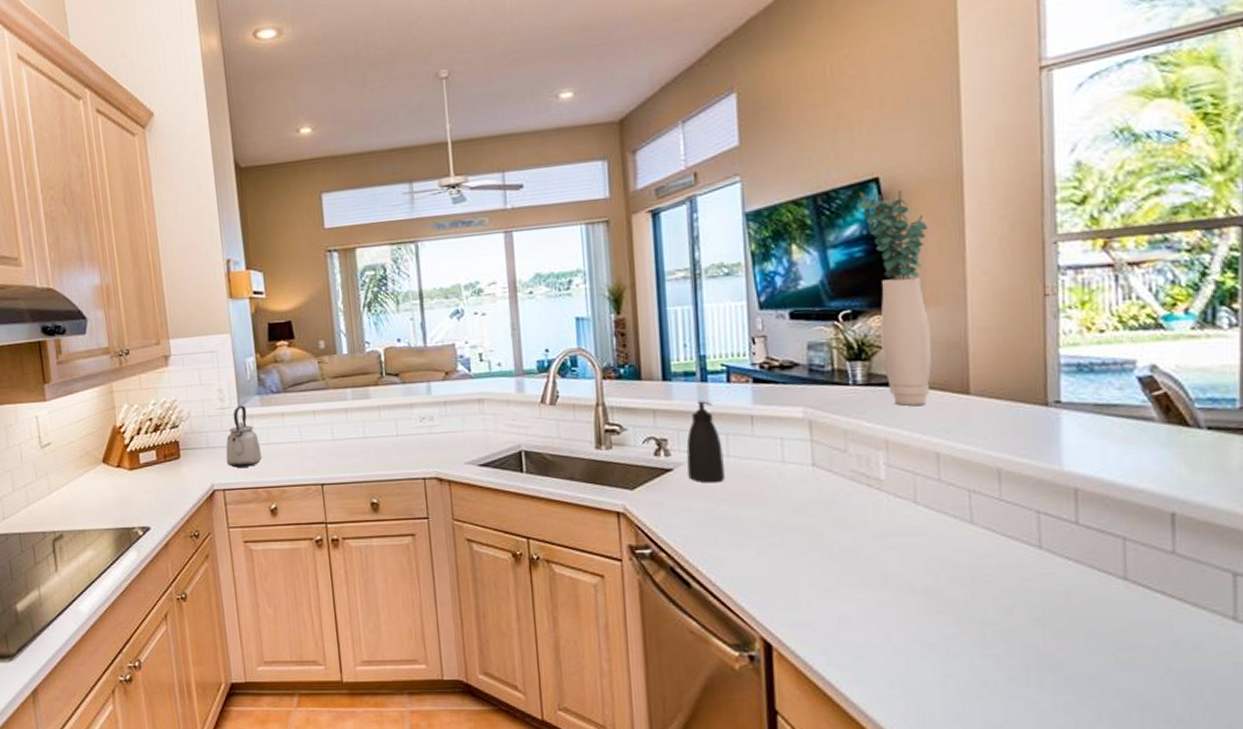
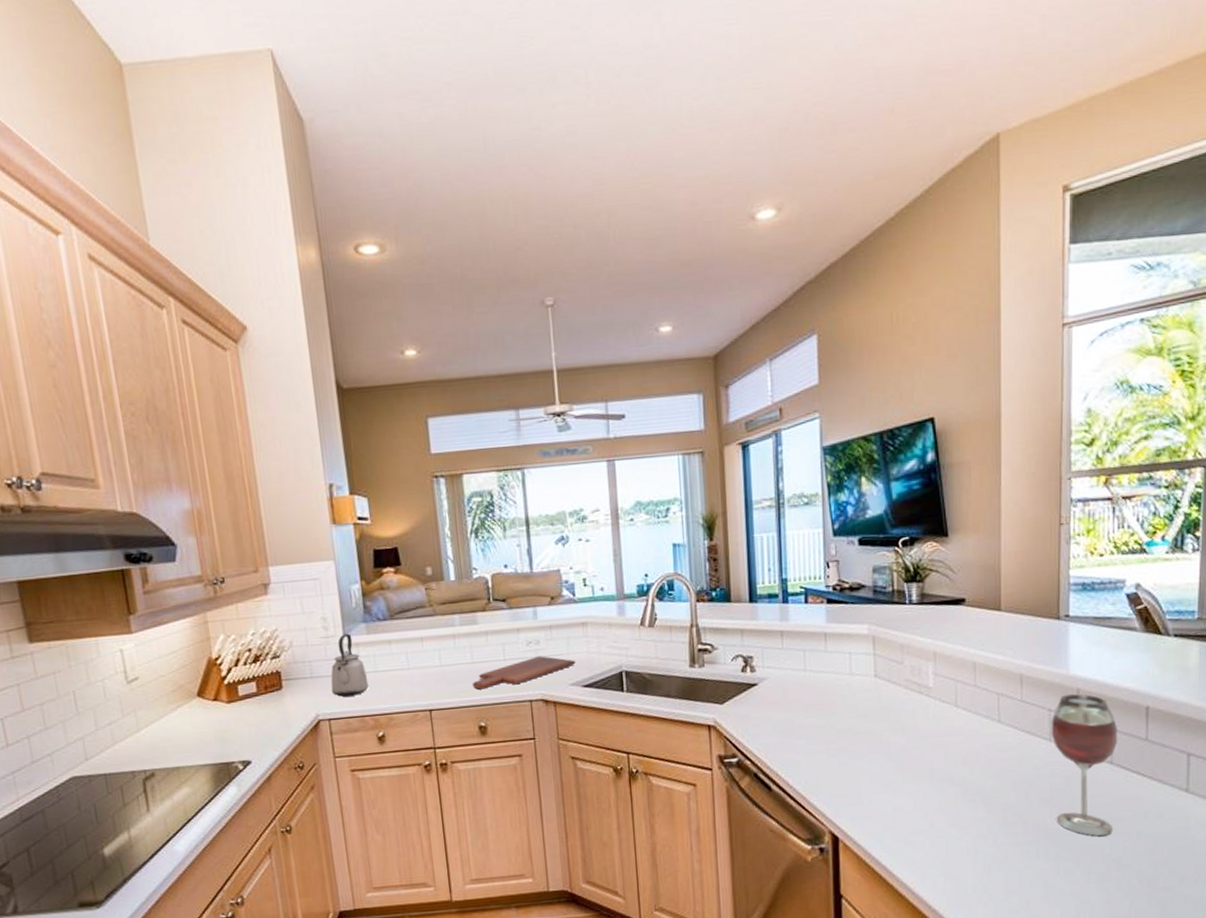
cutting board: none [364,432,472,465] -> present [472,656,576,690]
soap dispenser: present [686,401,725,483] -> none [769,620,802,696]
vase: present [858,191,932,406] -> none [917,430,973,622]
wineglass: none [1040,494,1134,666] -> present [1051,694,1118,836]

